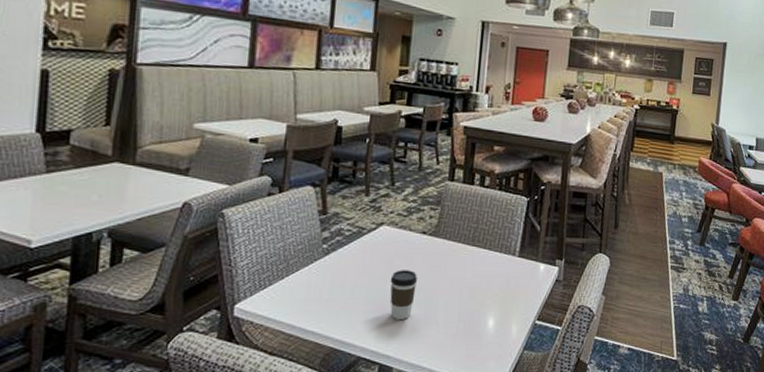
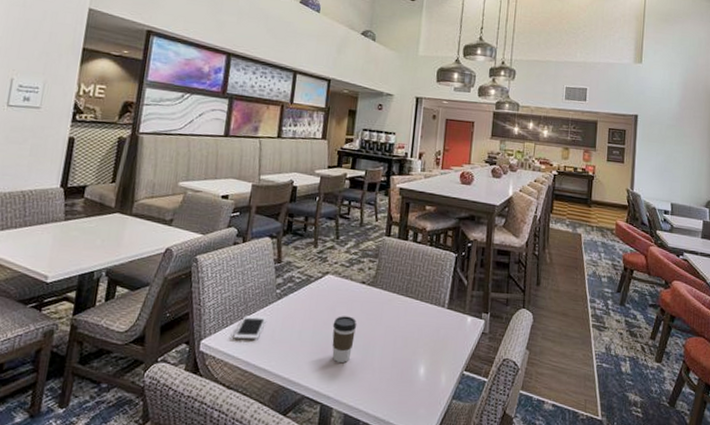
cell phone: none [273,274,312,301] -> present [233,315,266,340]

